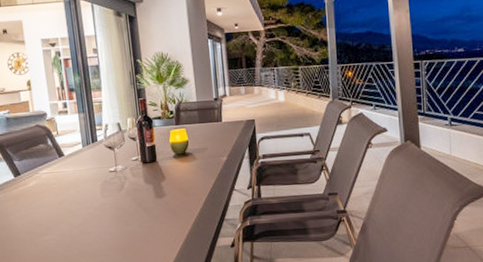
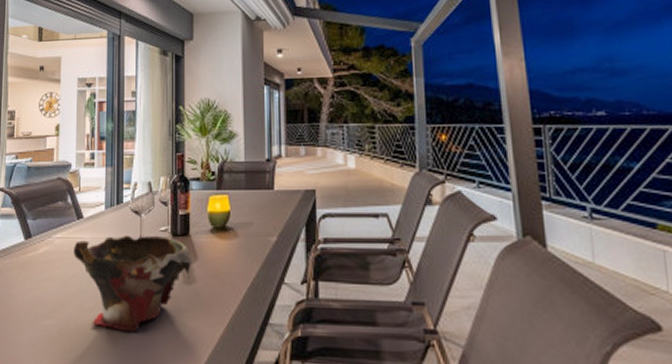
bowl: none [59,164,163,238] -> present [73,234,194,333]

